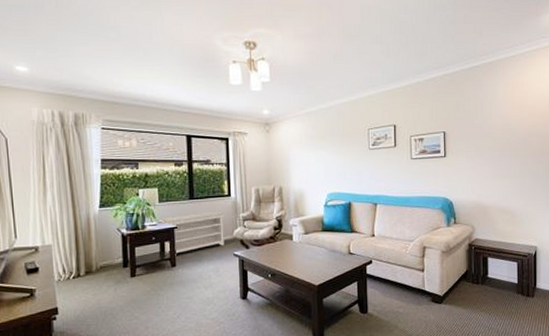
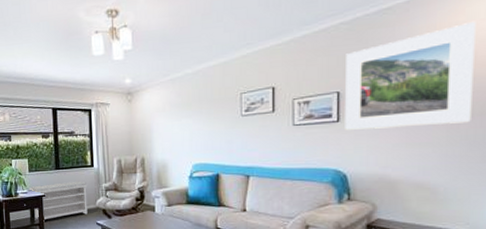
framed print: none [449,82,535,164] -> present [345,21,476,130]

